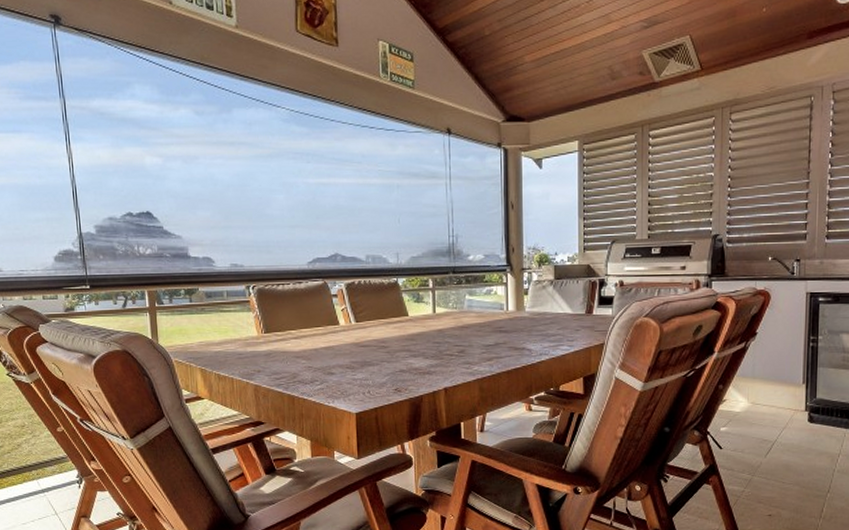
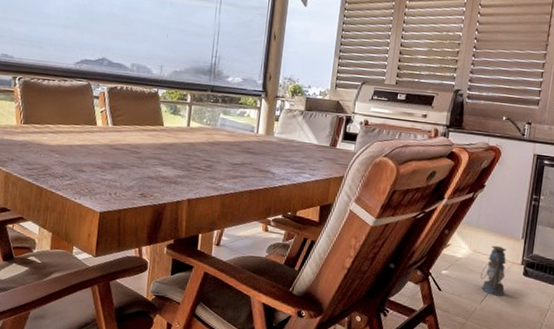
lantern: none [763,394,791,447] -> present [480,245,507,297]

